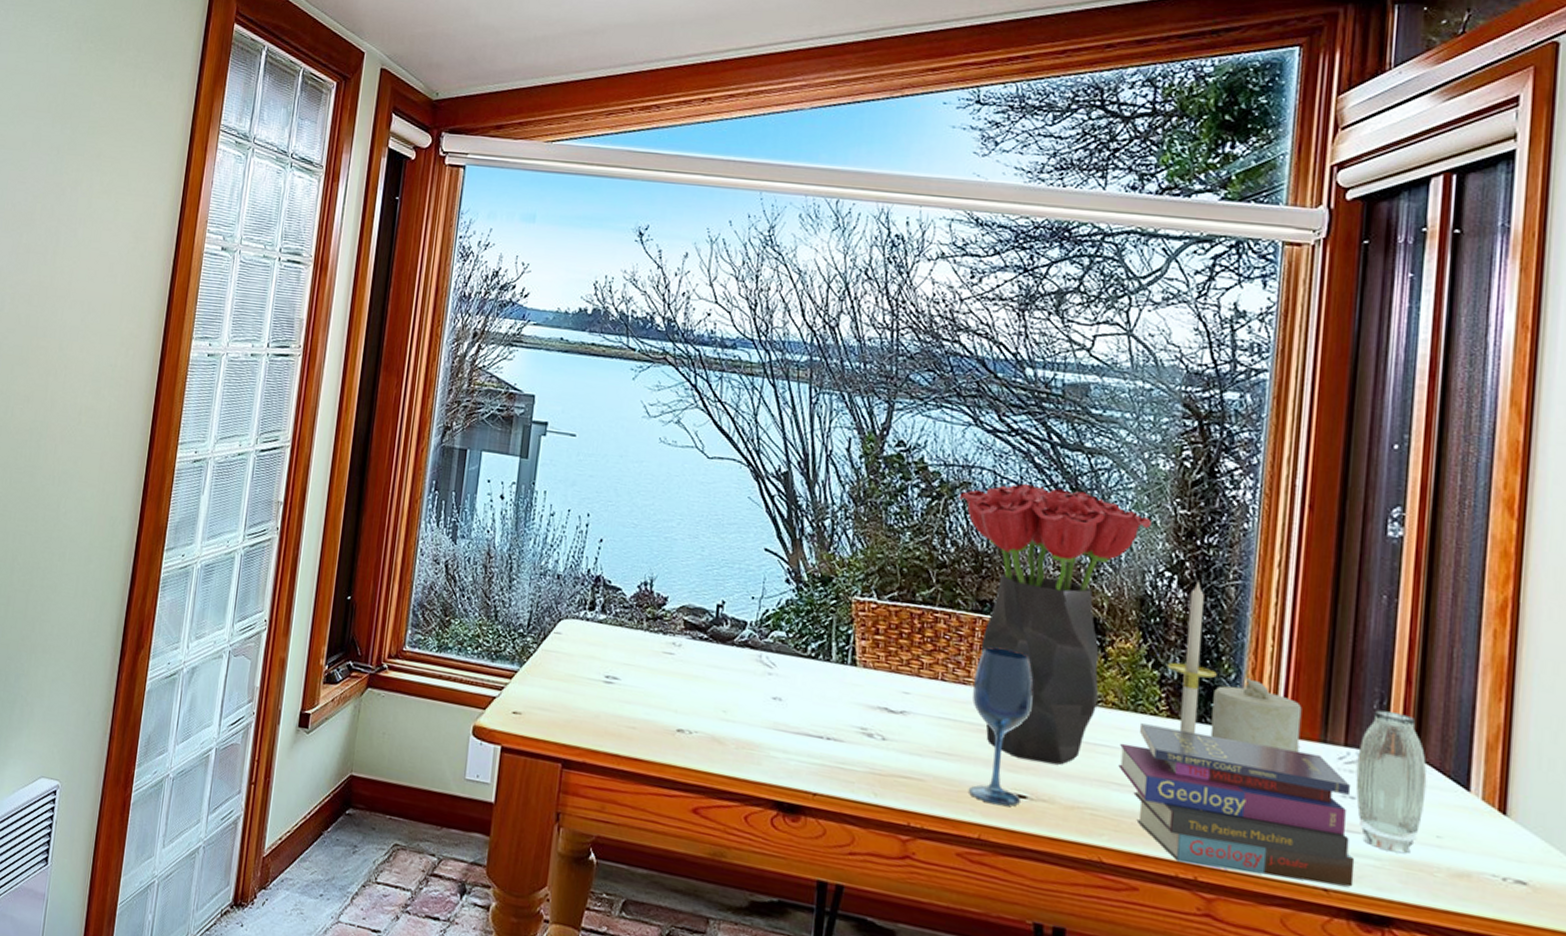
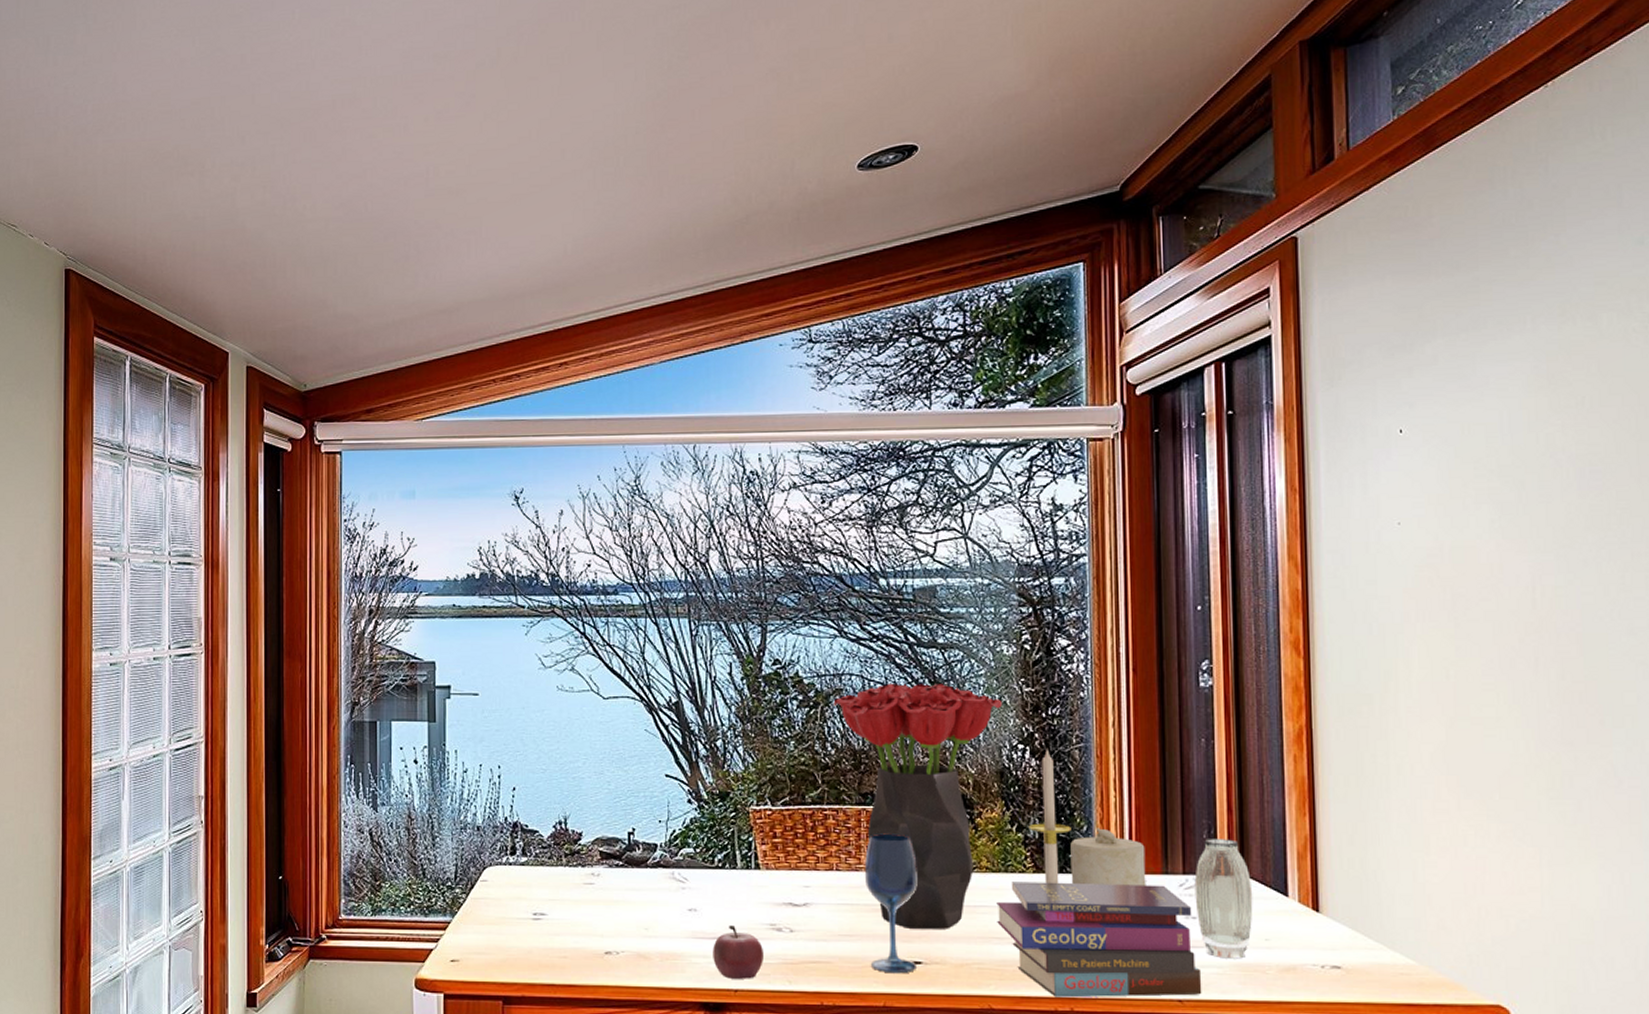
fruit: none [793,722,851,784] -> present [713,925,765,979]

